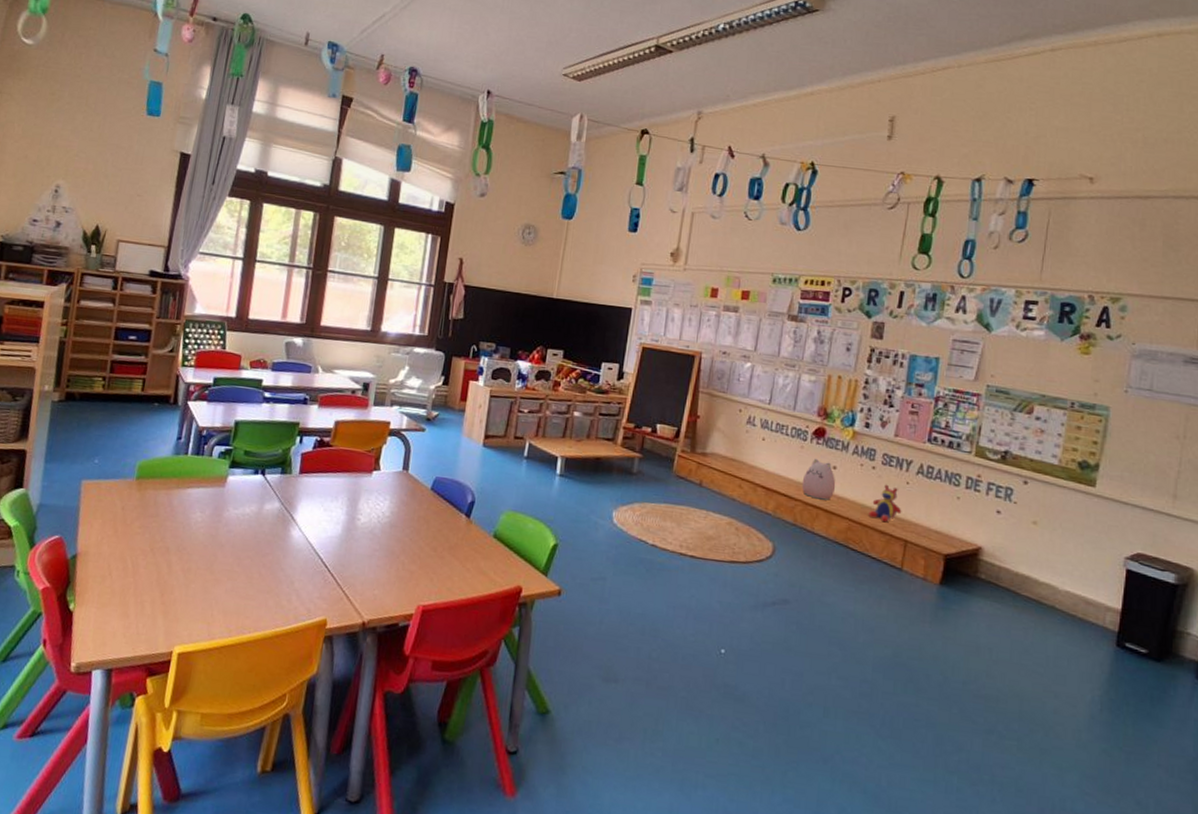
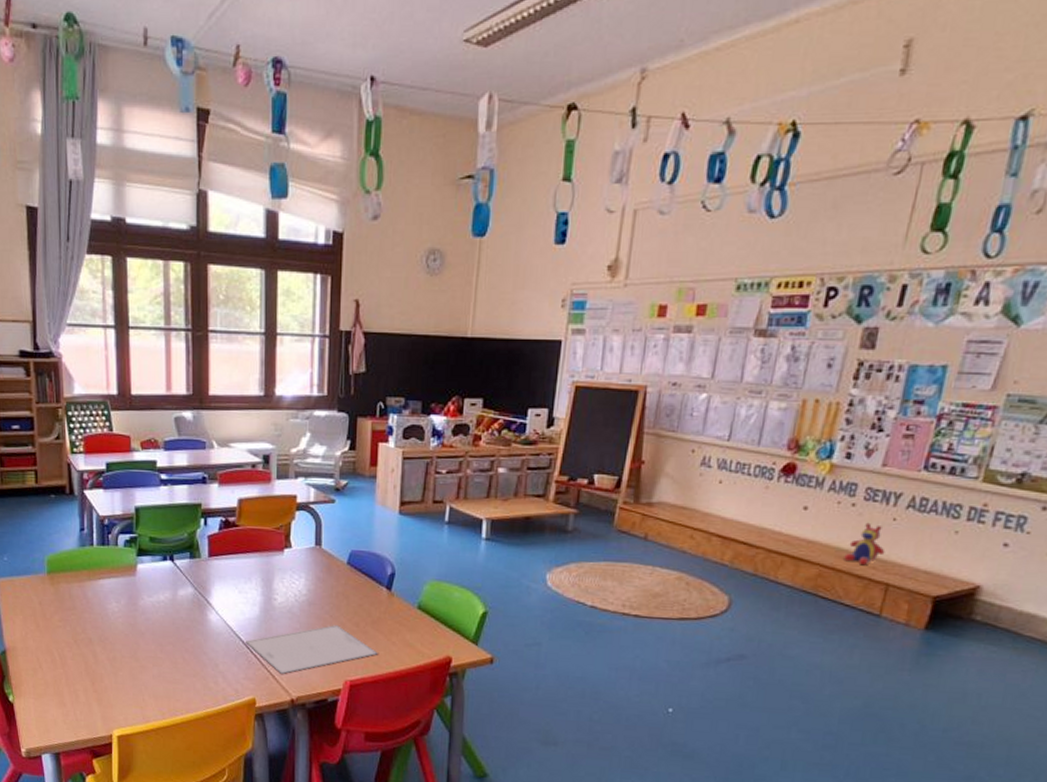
paper: none [324,548,452,595] -> present [246,625,378,674]
plush toy: present [801,458,836,500] -> none [764,499,807,546]

